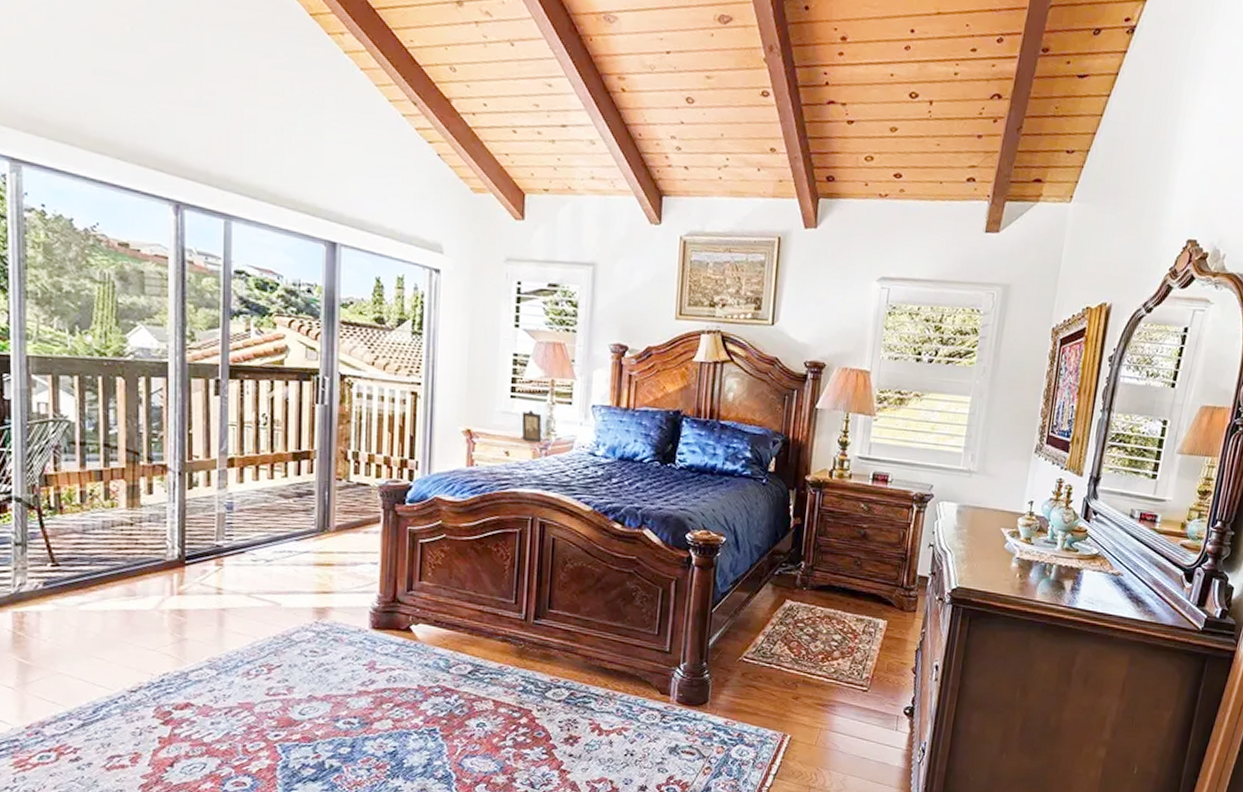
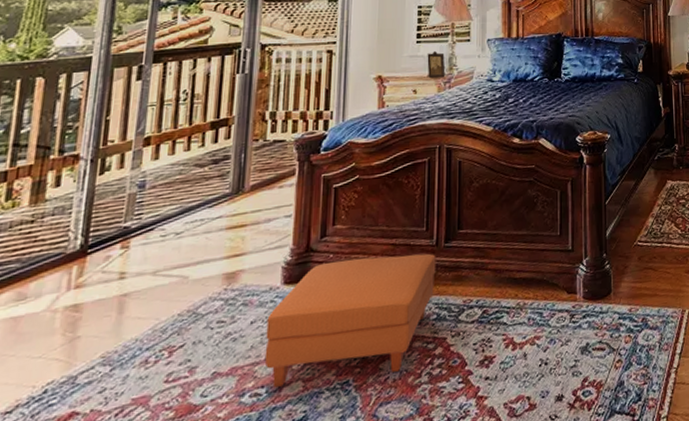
ottoman: none [356,616,525,731] -> present [264,253,436,388]

